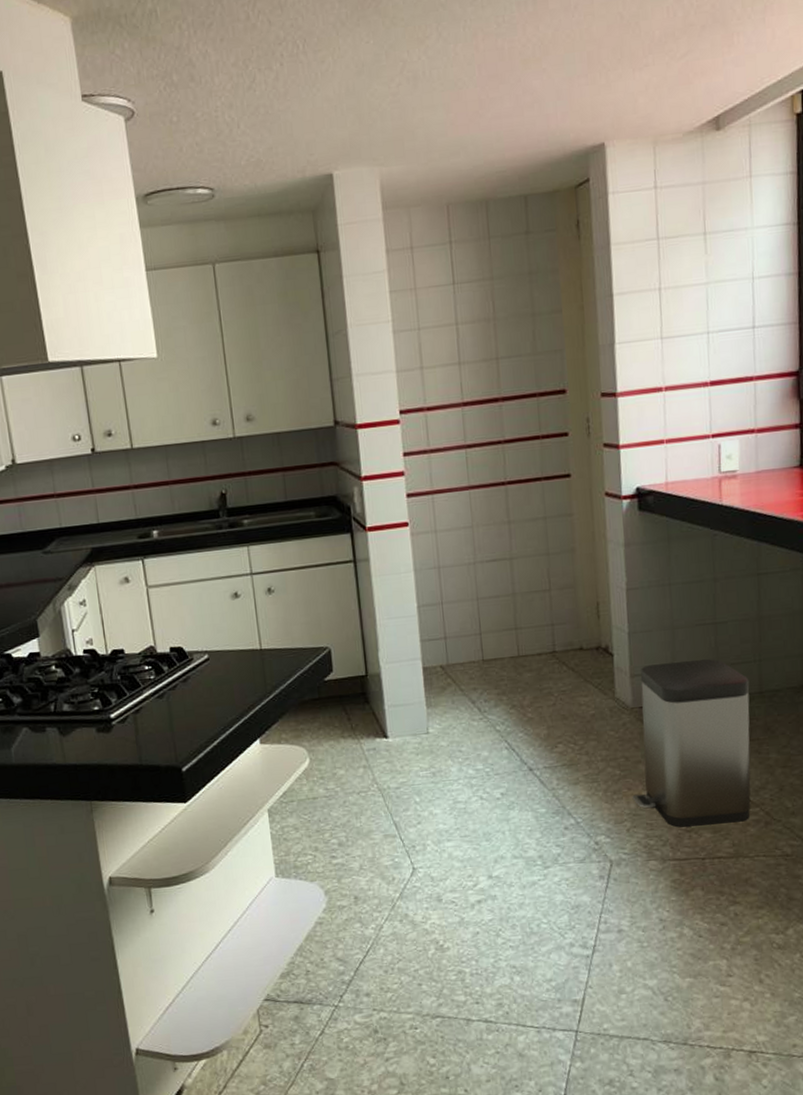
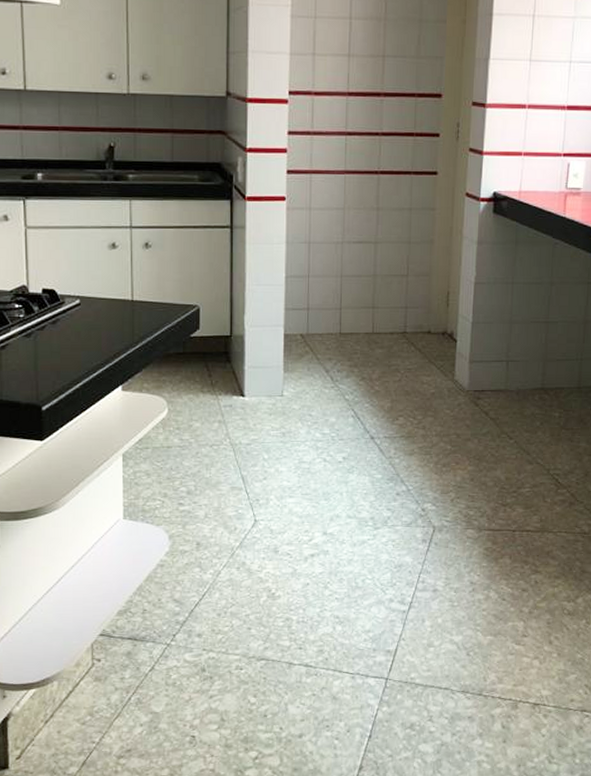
pedal bin: present [632,659,751,827] -> none [459,354,571,501]

